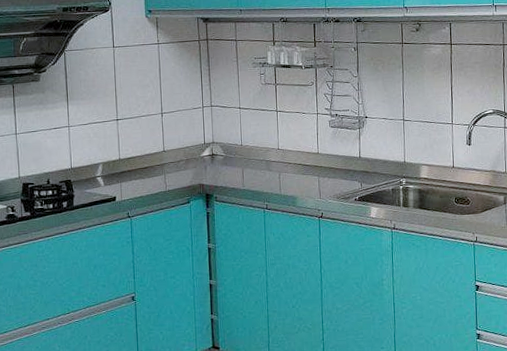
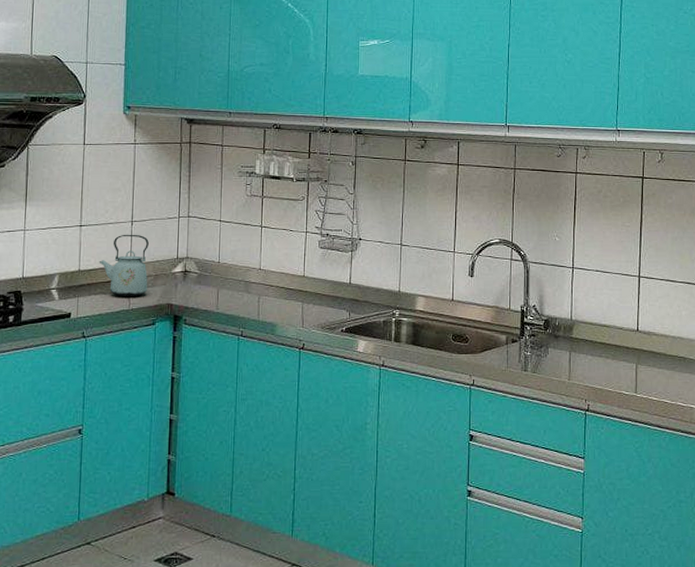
kettle: none [136,124,181,180] -> present [98,234,149,296]

